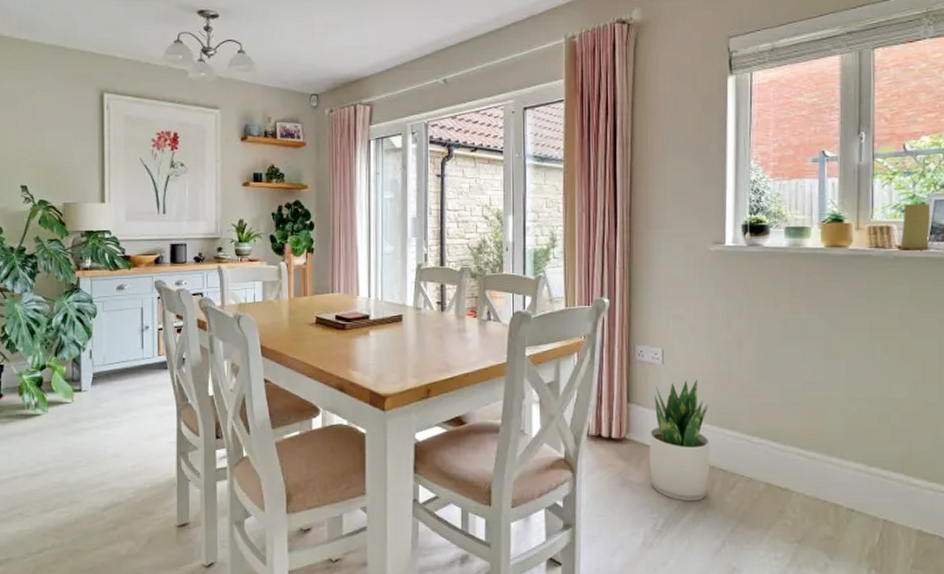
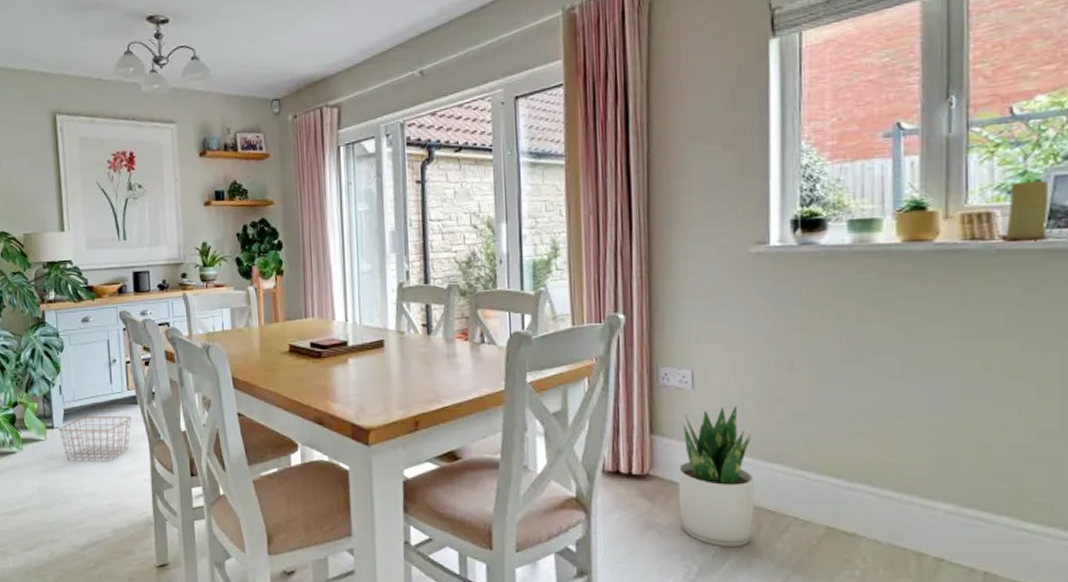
basket: none [86,381,161,425] -> present [58,416,132,462]

